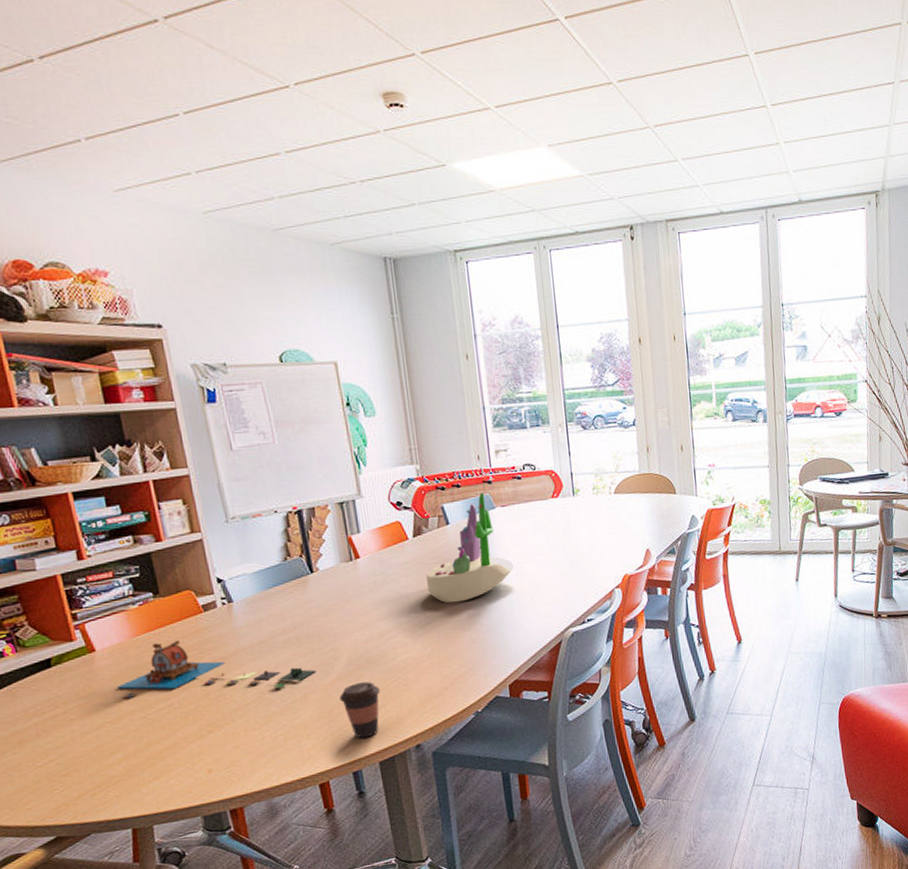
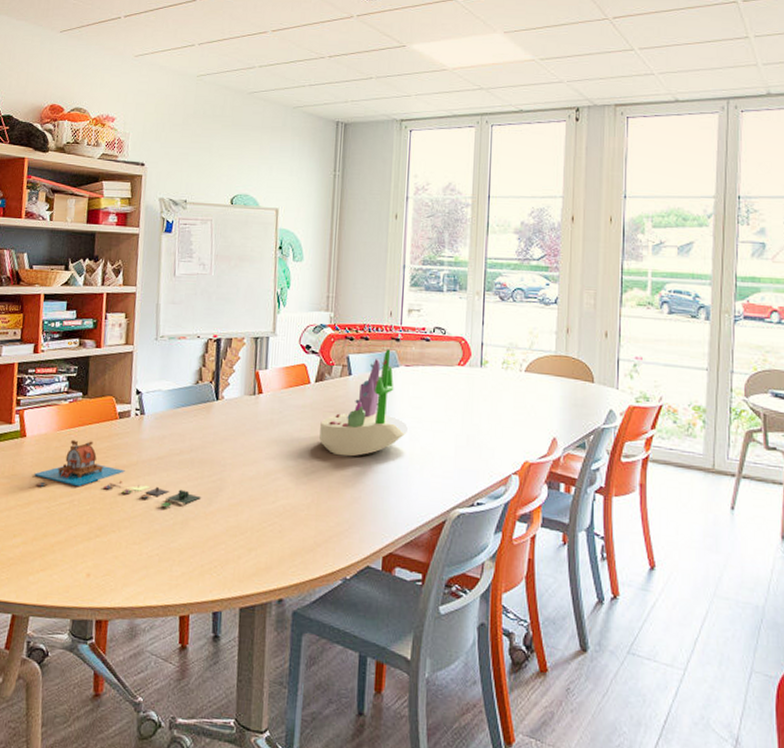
coffee cup: present [339,681,380,739] -> none [216,518,255,579]

